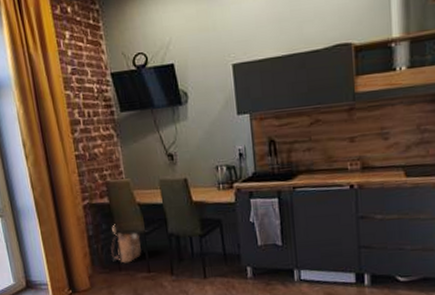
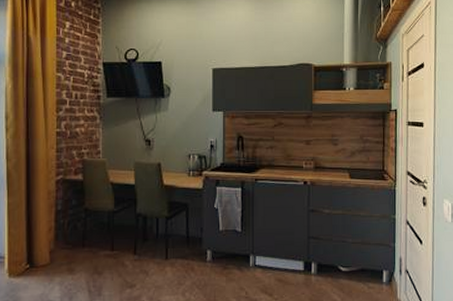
backpack: present [110,224,141,263] -> none [76,200,109,240]

